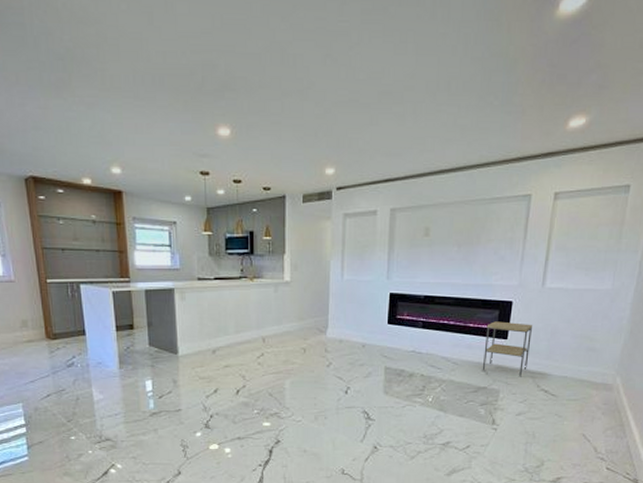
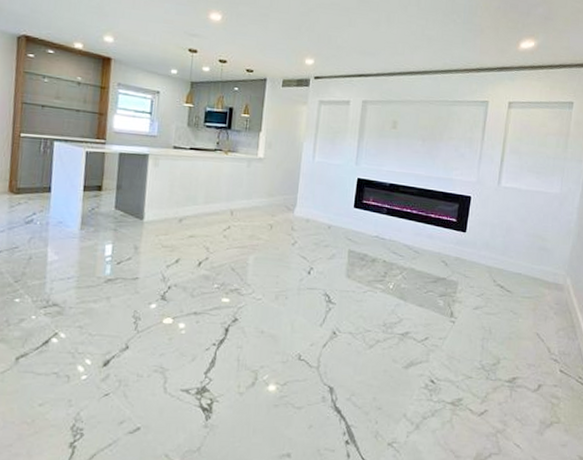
side table: present [482,321,532,377] -> none [442,214,489,271]

